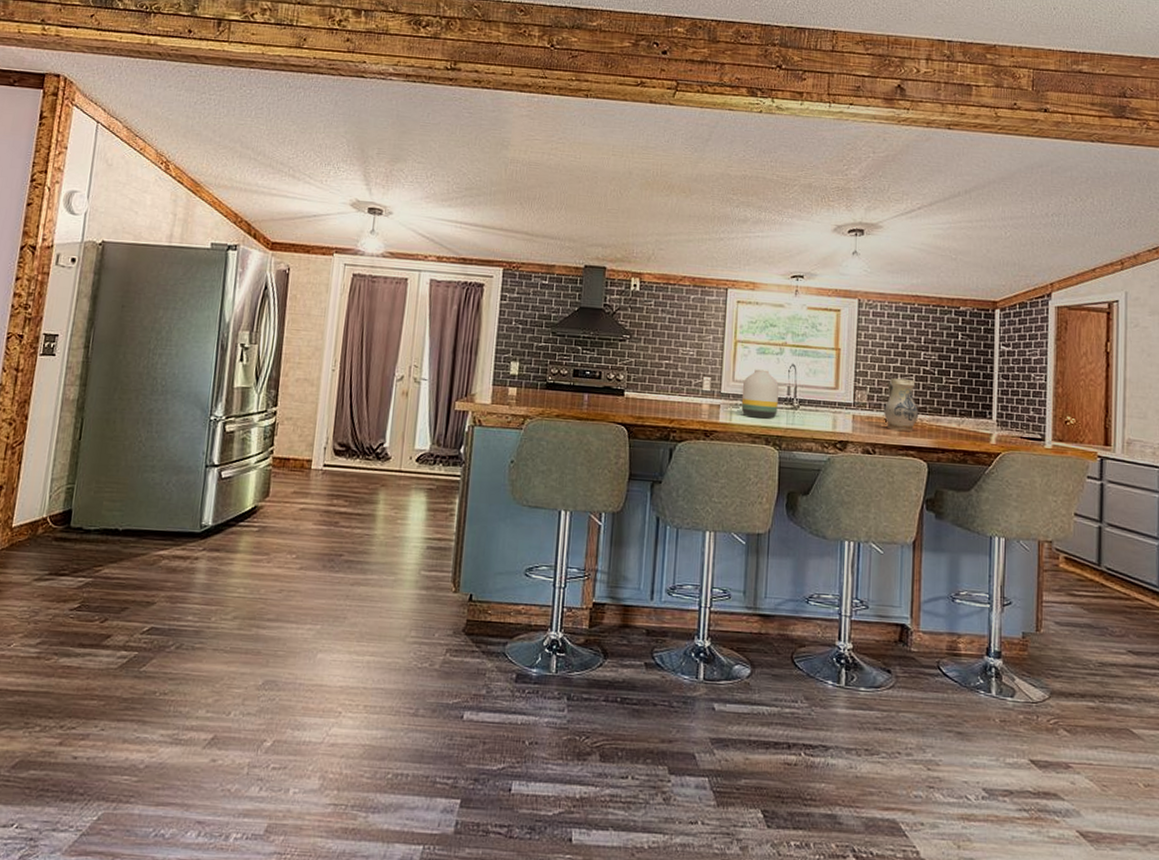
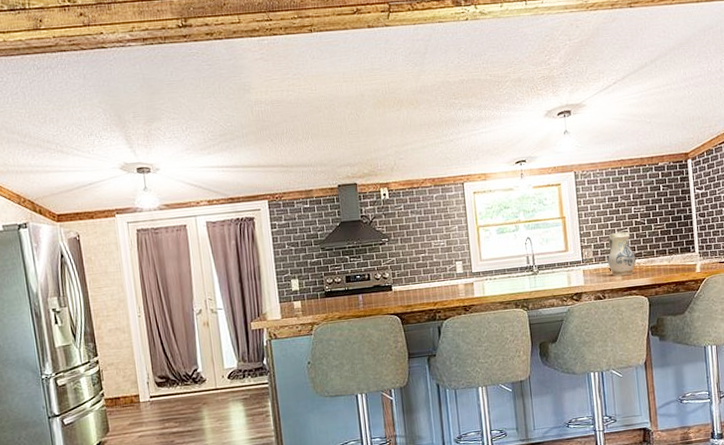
vase: present [741,369,779,420] -> none [489,246,522,289]

